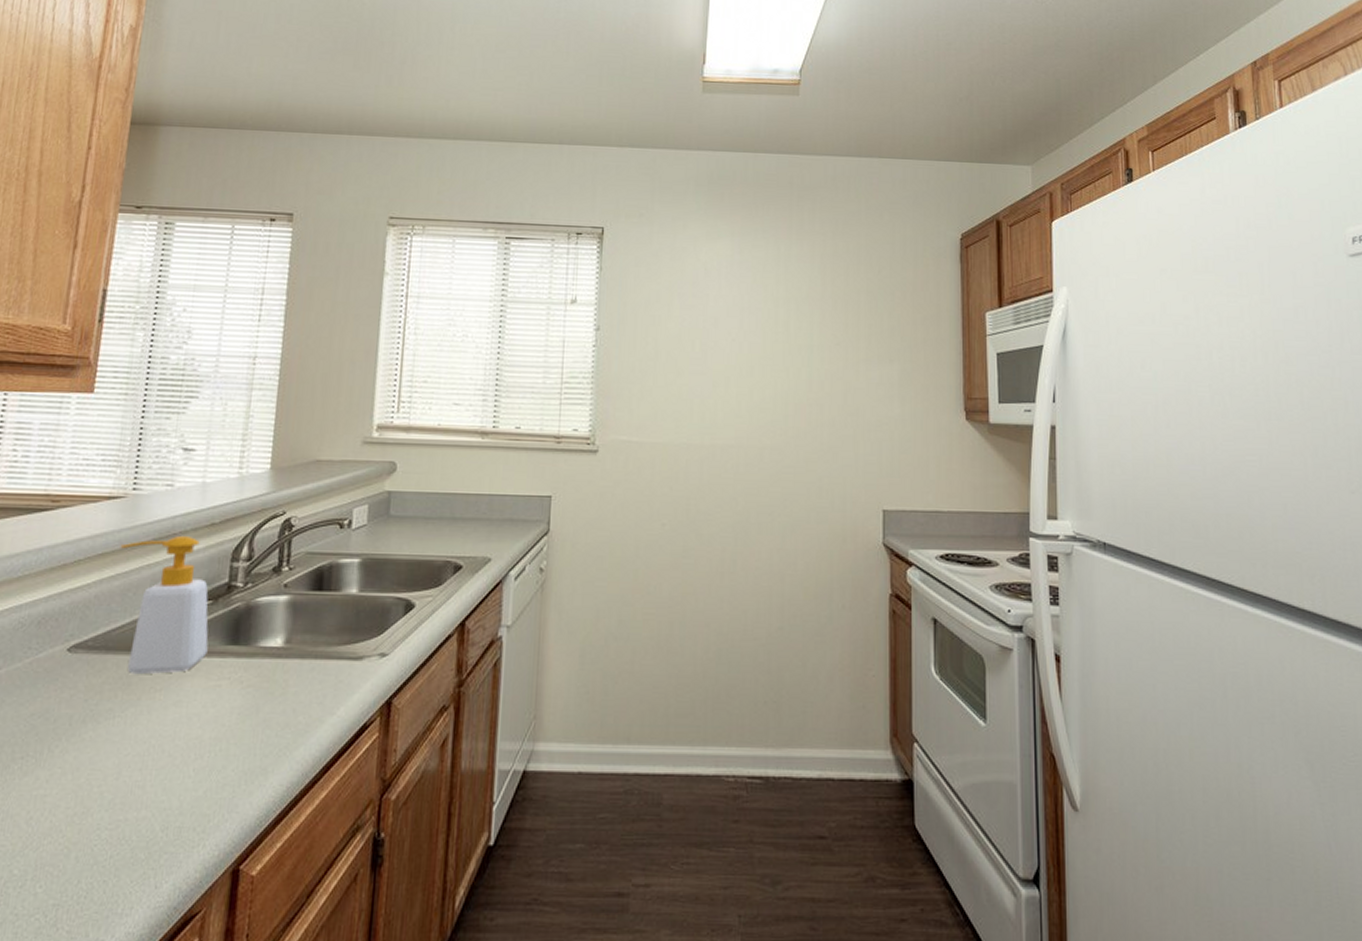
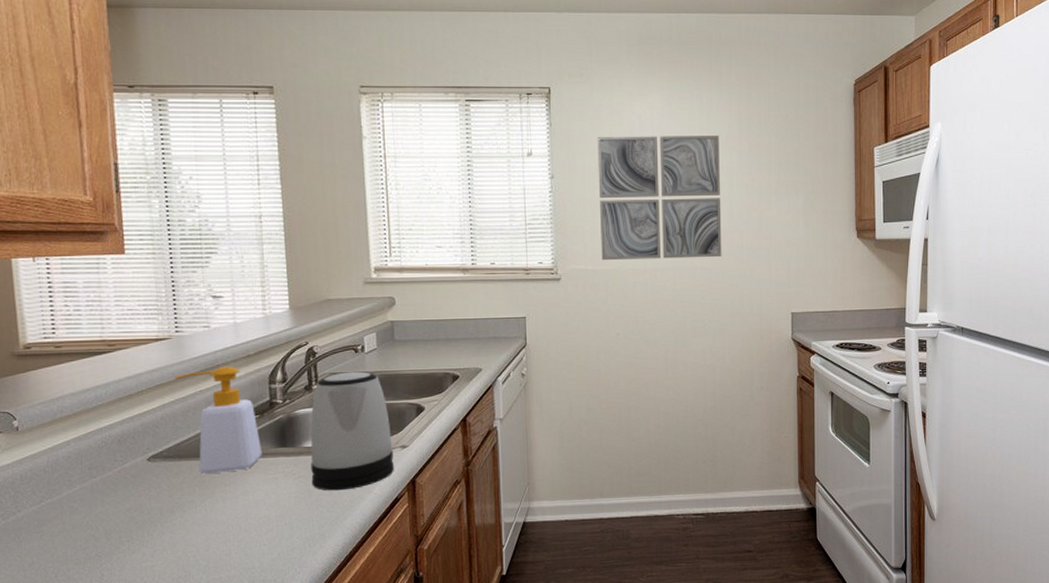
kettle: none [262,552,370,709] -> present [310,371,394,491]
wall art: none [649,285,798,436] -> present [597,136,722,261]

